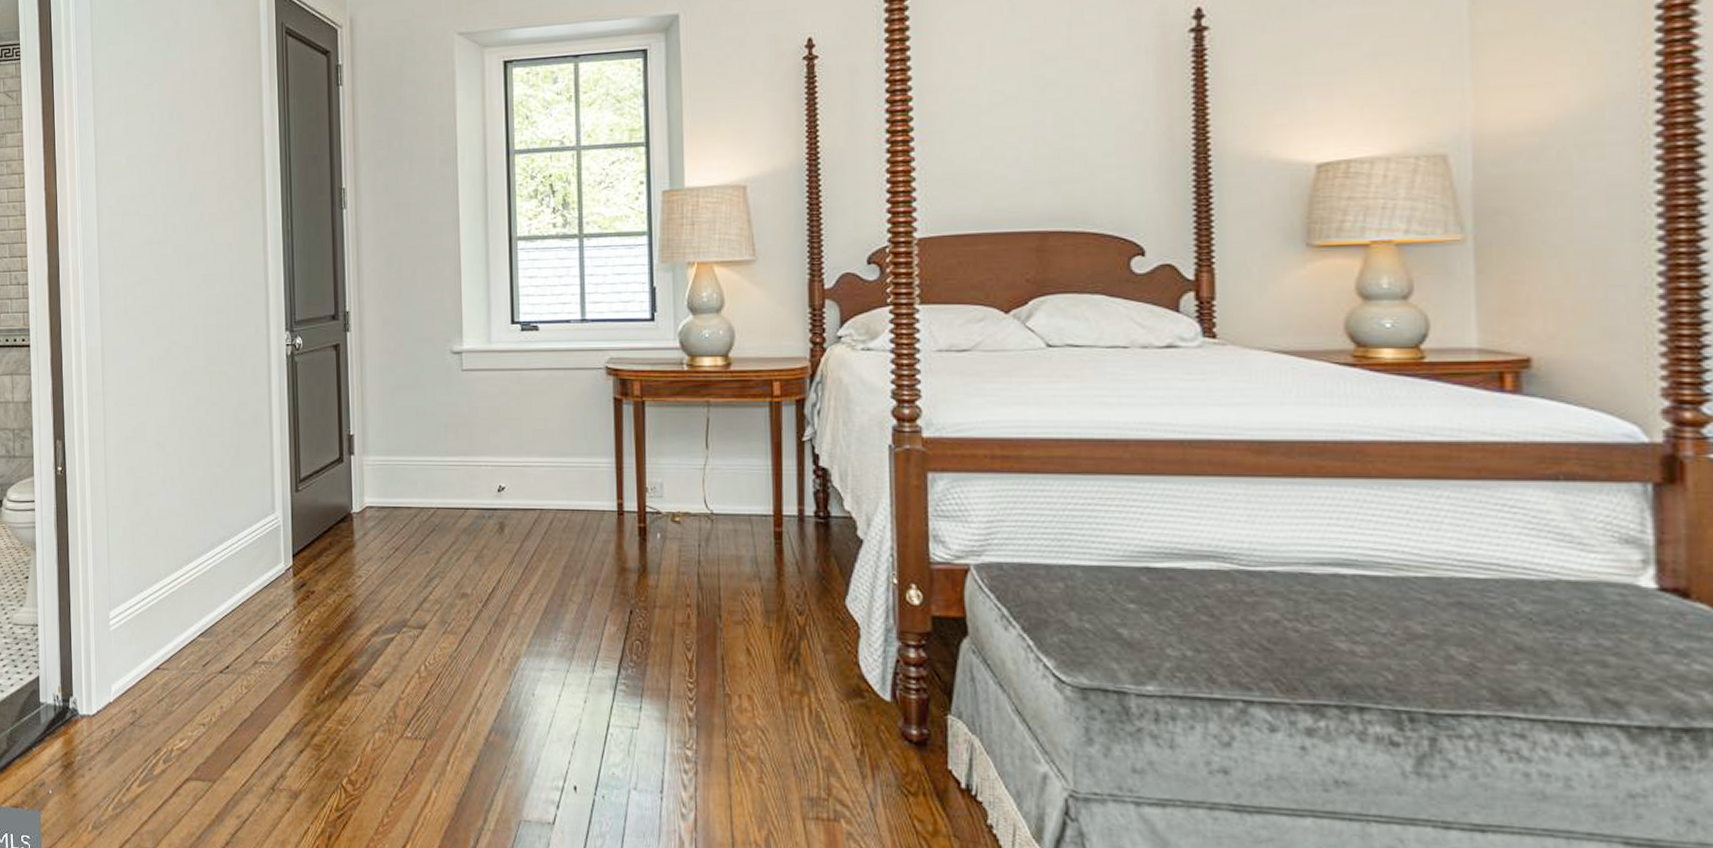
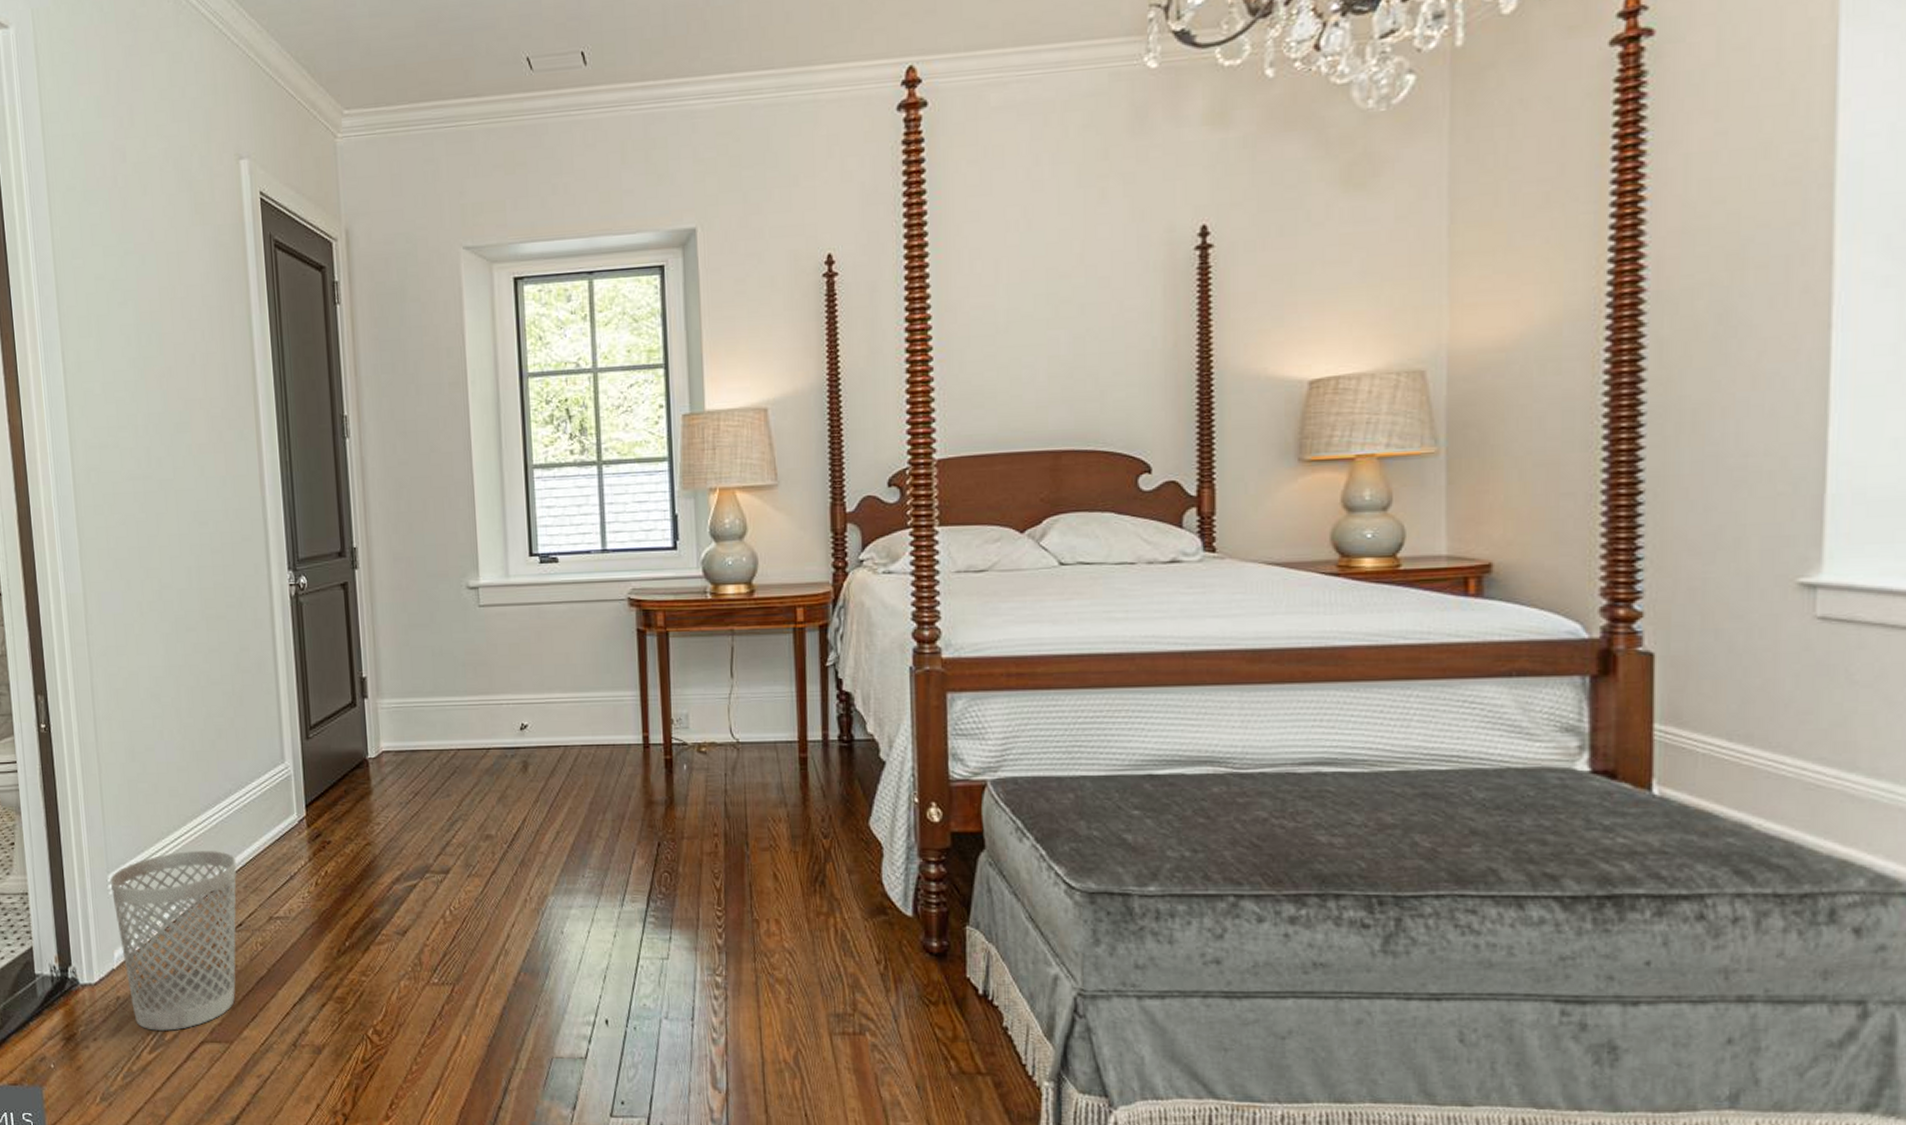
wastebasket: none [111,593,227,766] -> present [110,851,237,1031]

